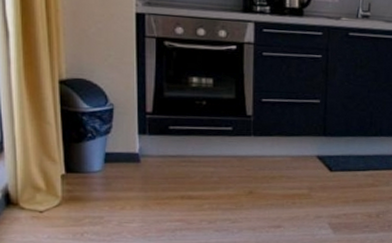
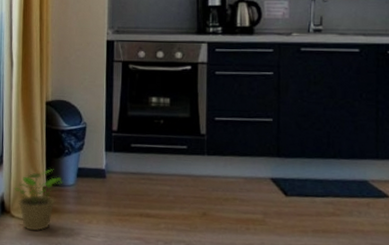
potted plant: none [23,155,87,221] -> present [15,169,63,231]

